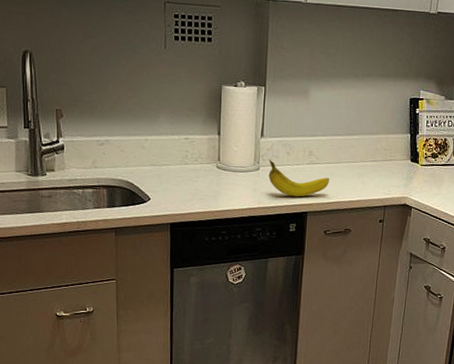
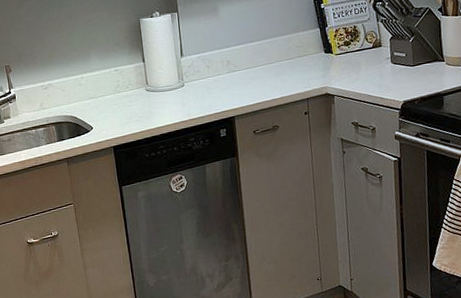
fruit: present [268,160,329,197] -> none [192,75,250,105]

